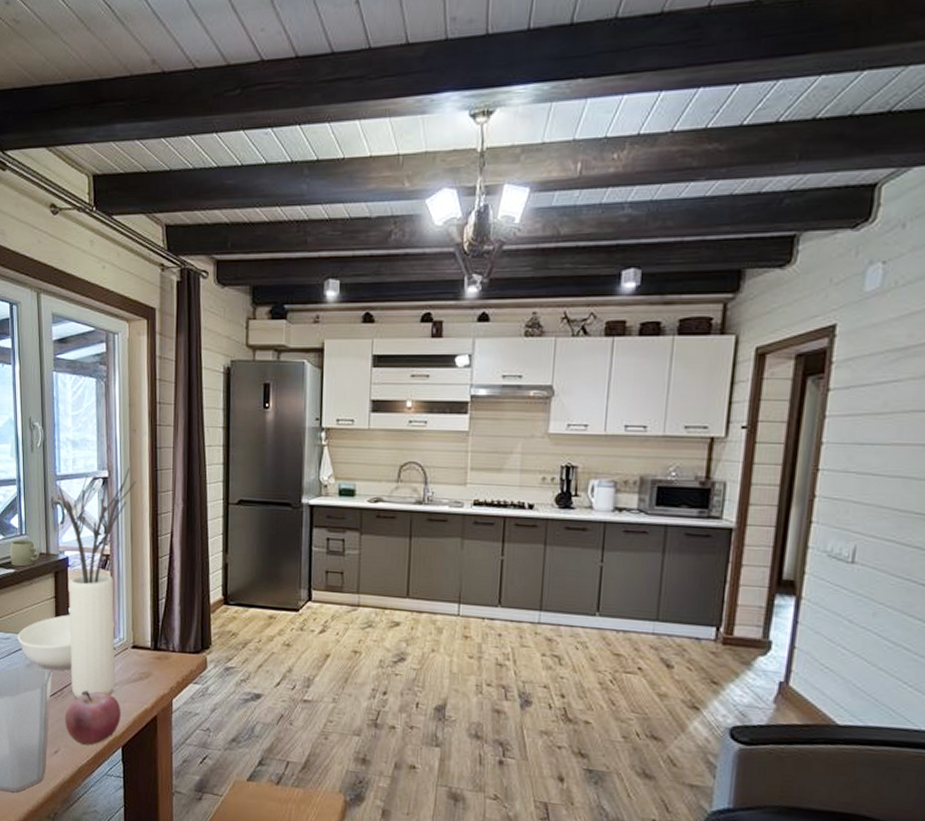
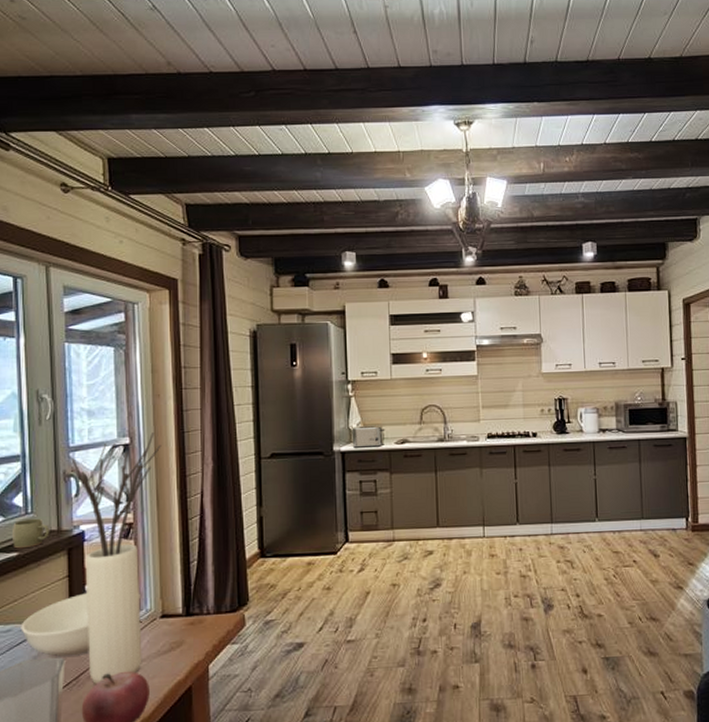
toaster: none [321,478,358,505] -> present [351,425,385,449]

